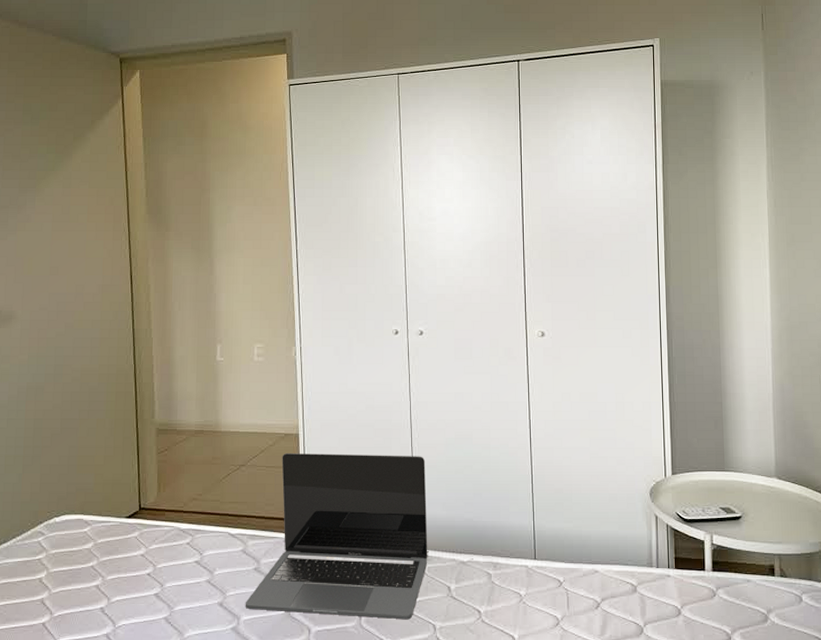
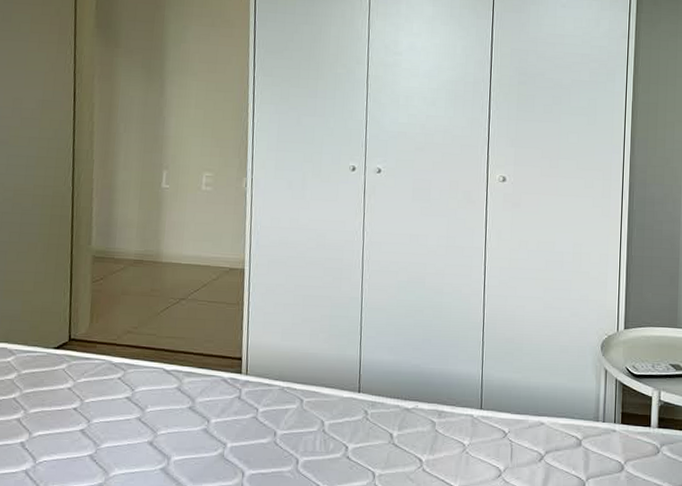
laptop: present [245,452,428,620] -> none [176,287,375,466]

